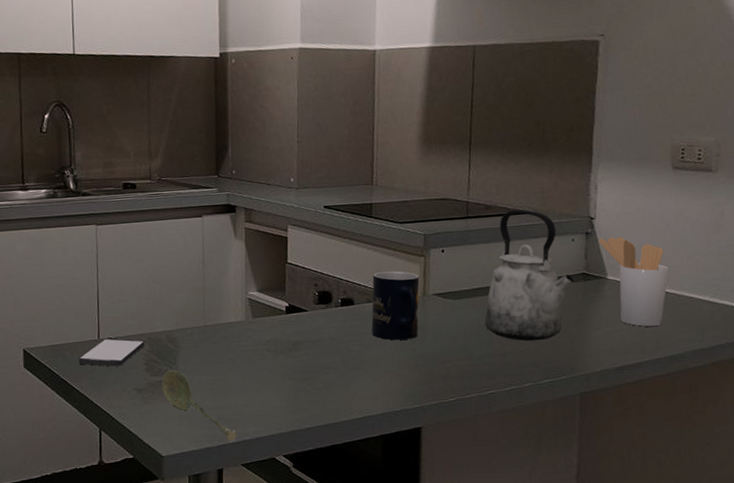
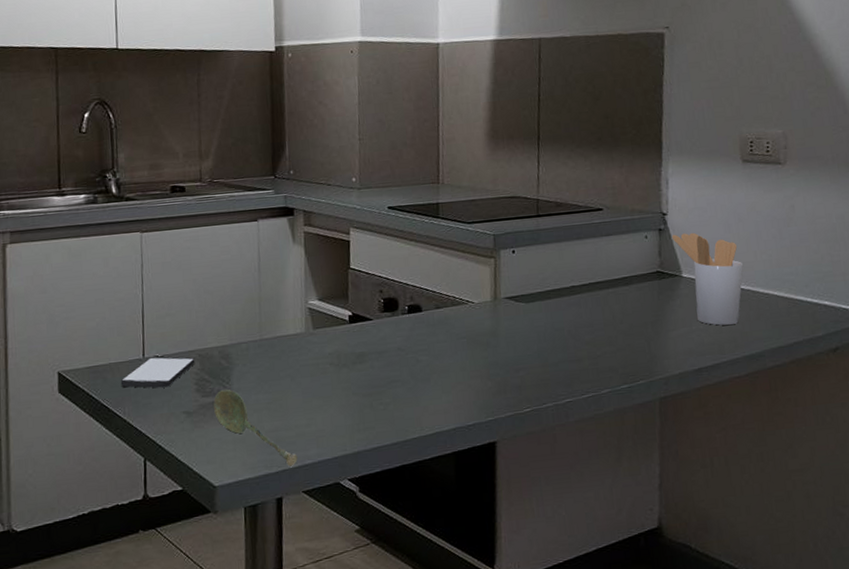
mug: present [371,271,420,340] -> none [440,274,490,349]
kettle: present [485,209,575,341] -> none [559,206,650,345]

